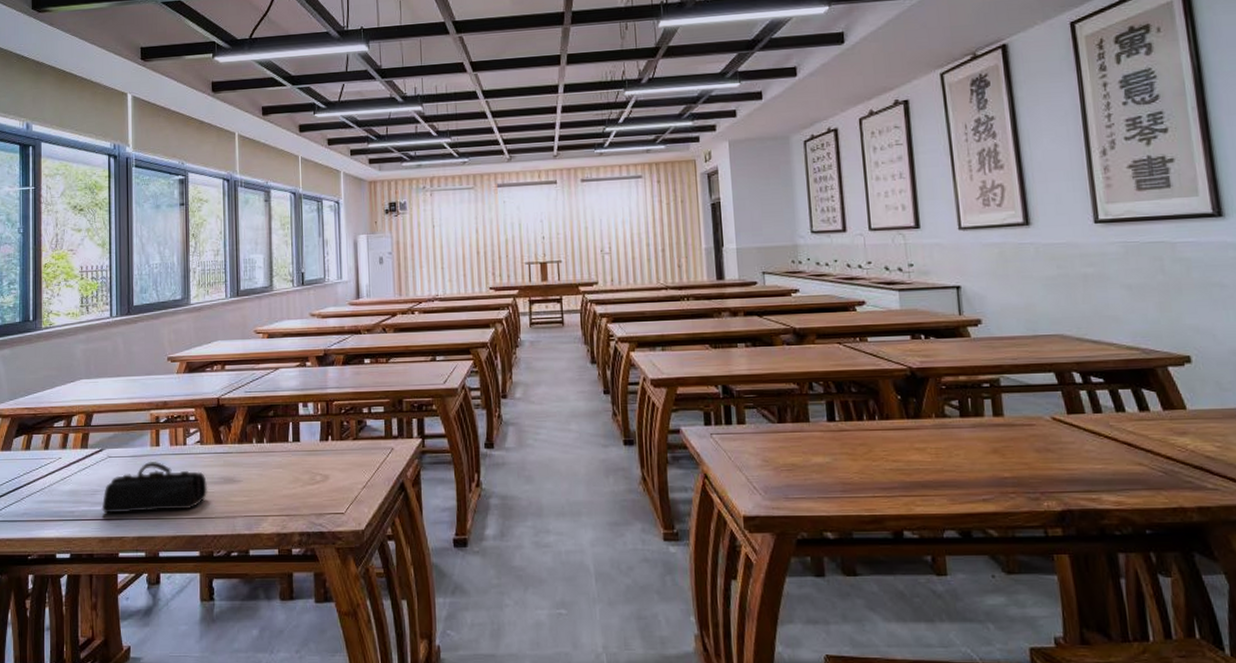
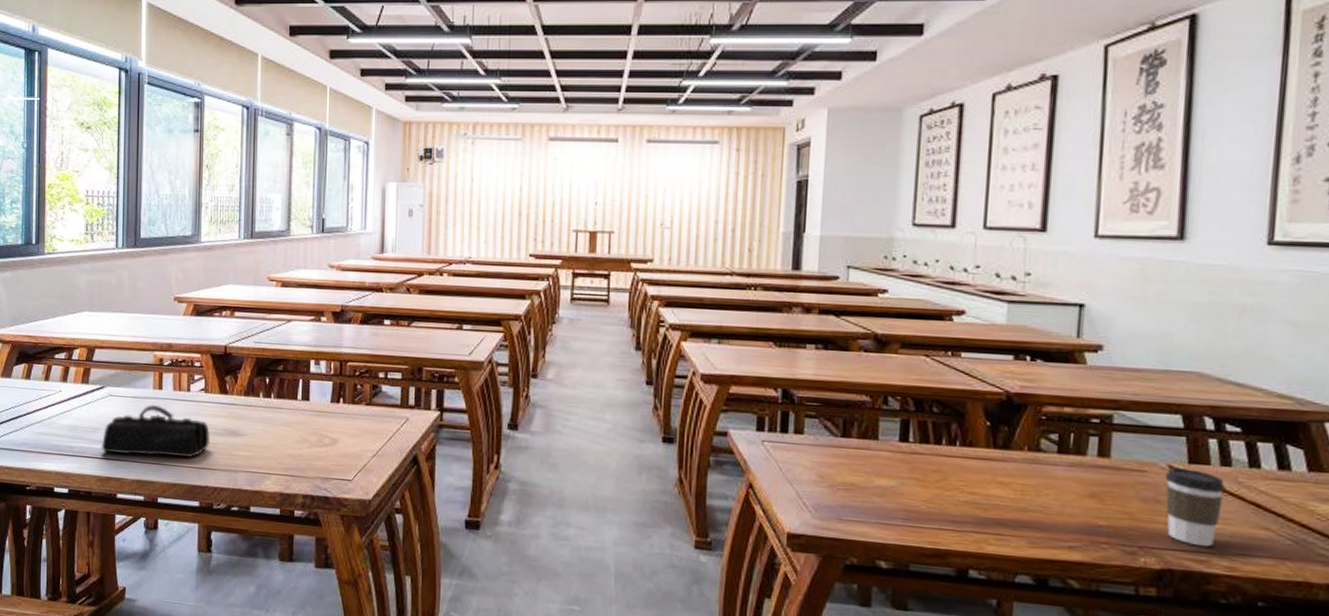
coffee cup: none [1051,418,1102,487] -> present [1165,467,1226,547]

